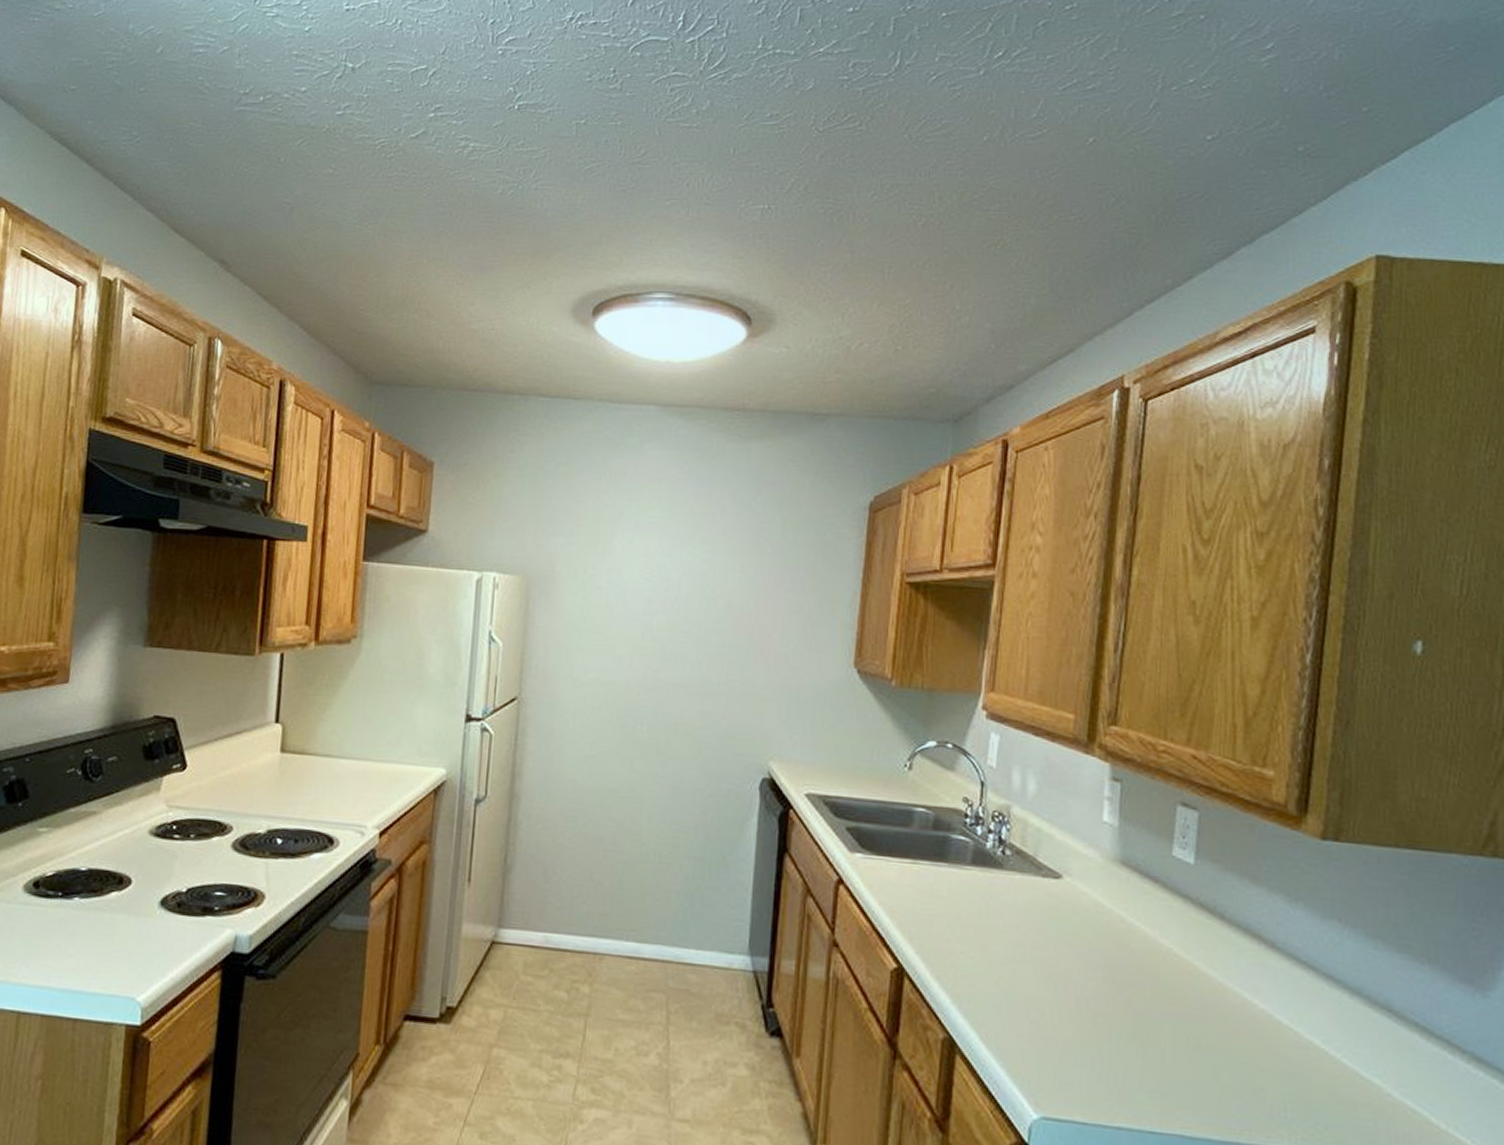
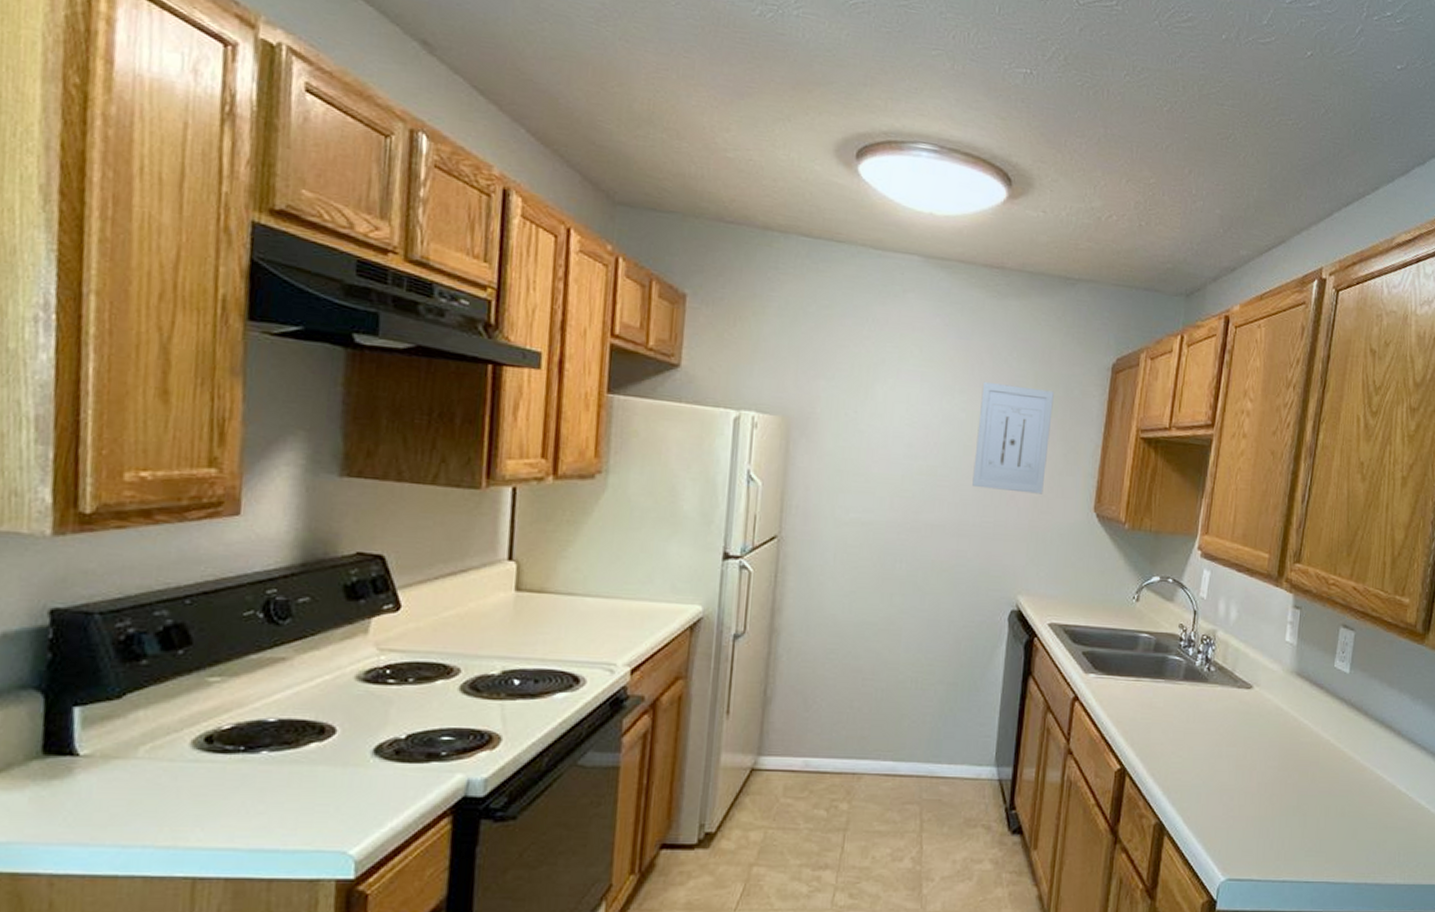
wall art: none [716,529,804,649] -> present [972,381,1054,494]

